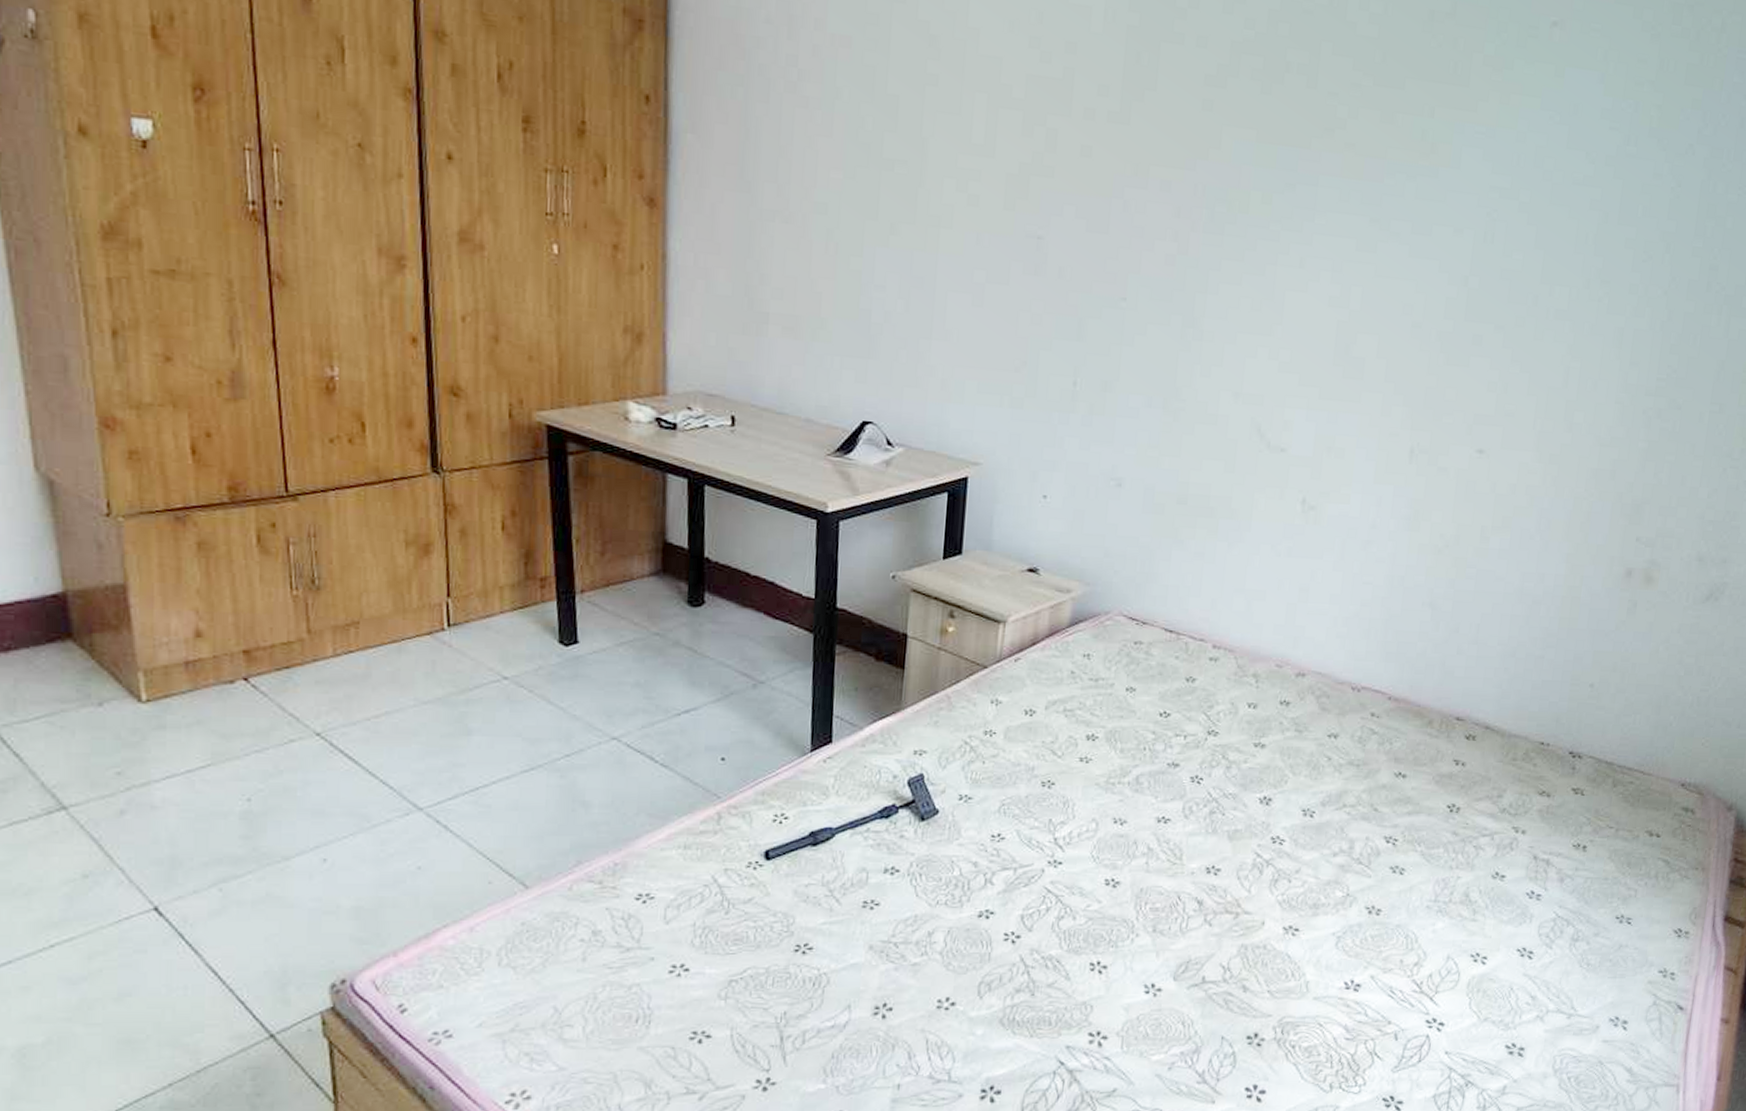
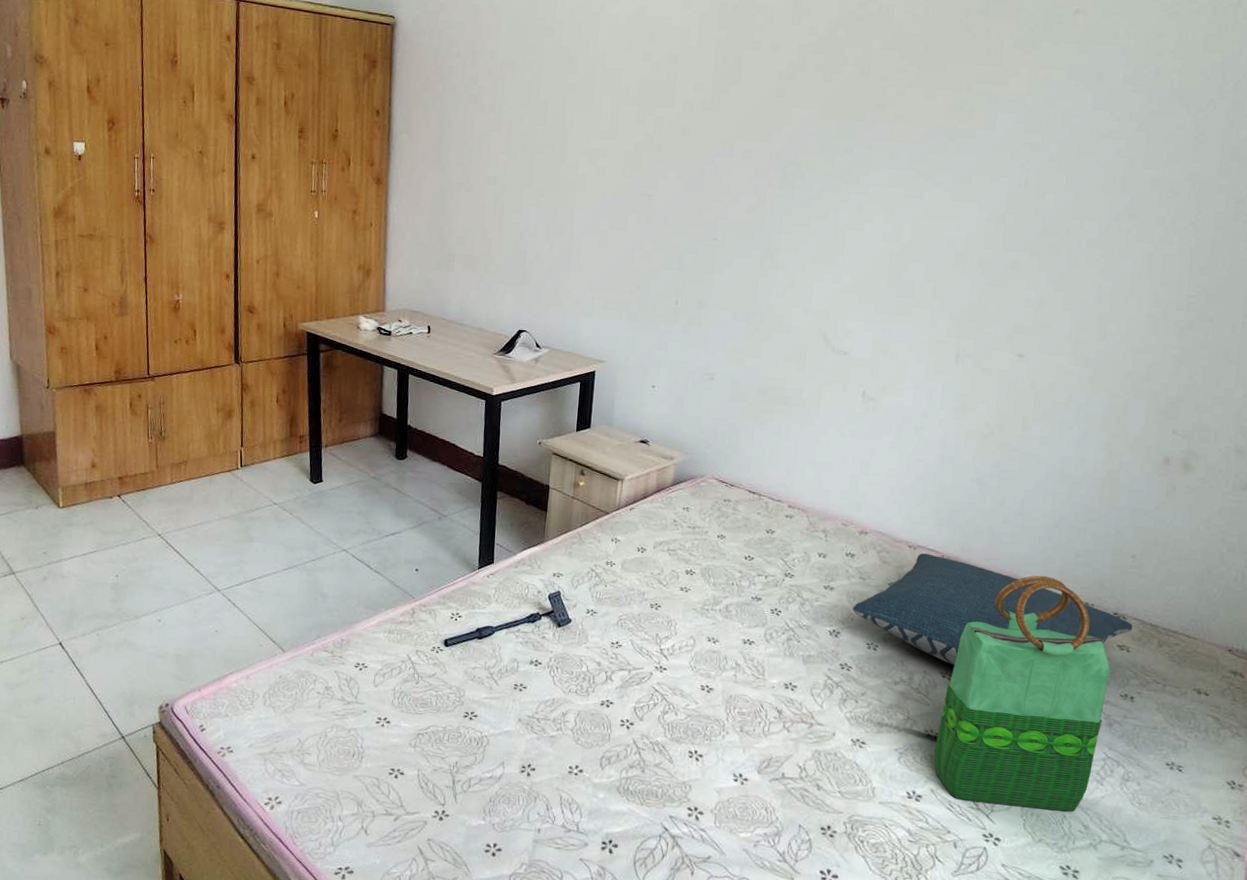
pillow: none [1286,696,1588,828] -> present [852,553,1133,666]
tote bag: none [1375,714,1564,984] -> present [934,575,1111,812]

